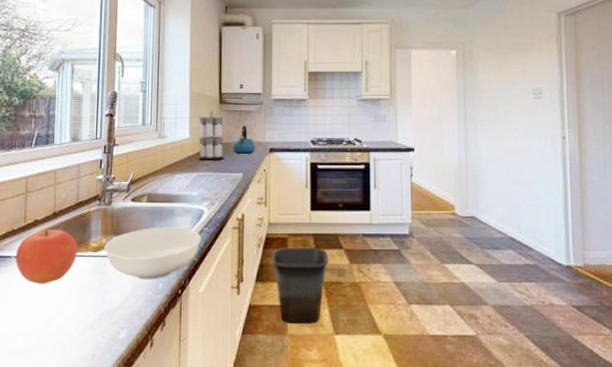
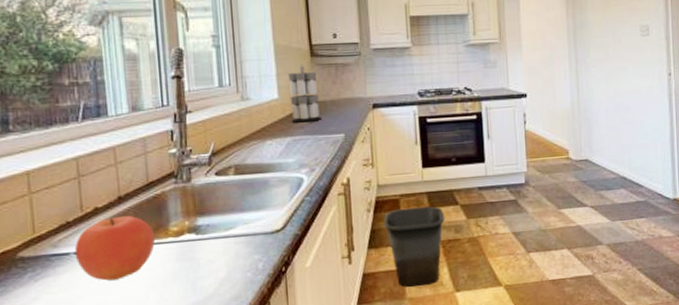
bowl: present [104,227,201,280] -> none [188,199,303,261]
kettle: present [232,126,256,155] -> none [330,80,357,114]

